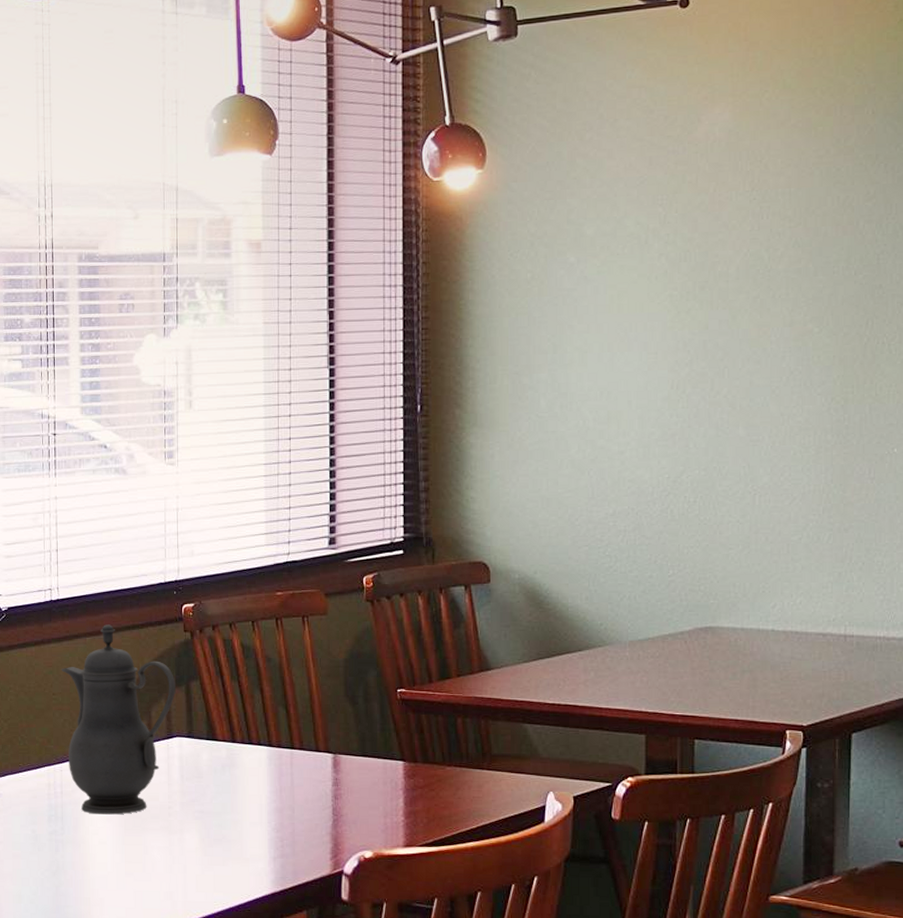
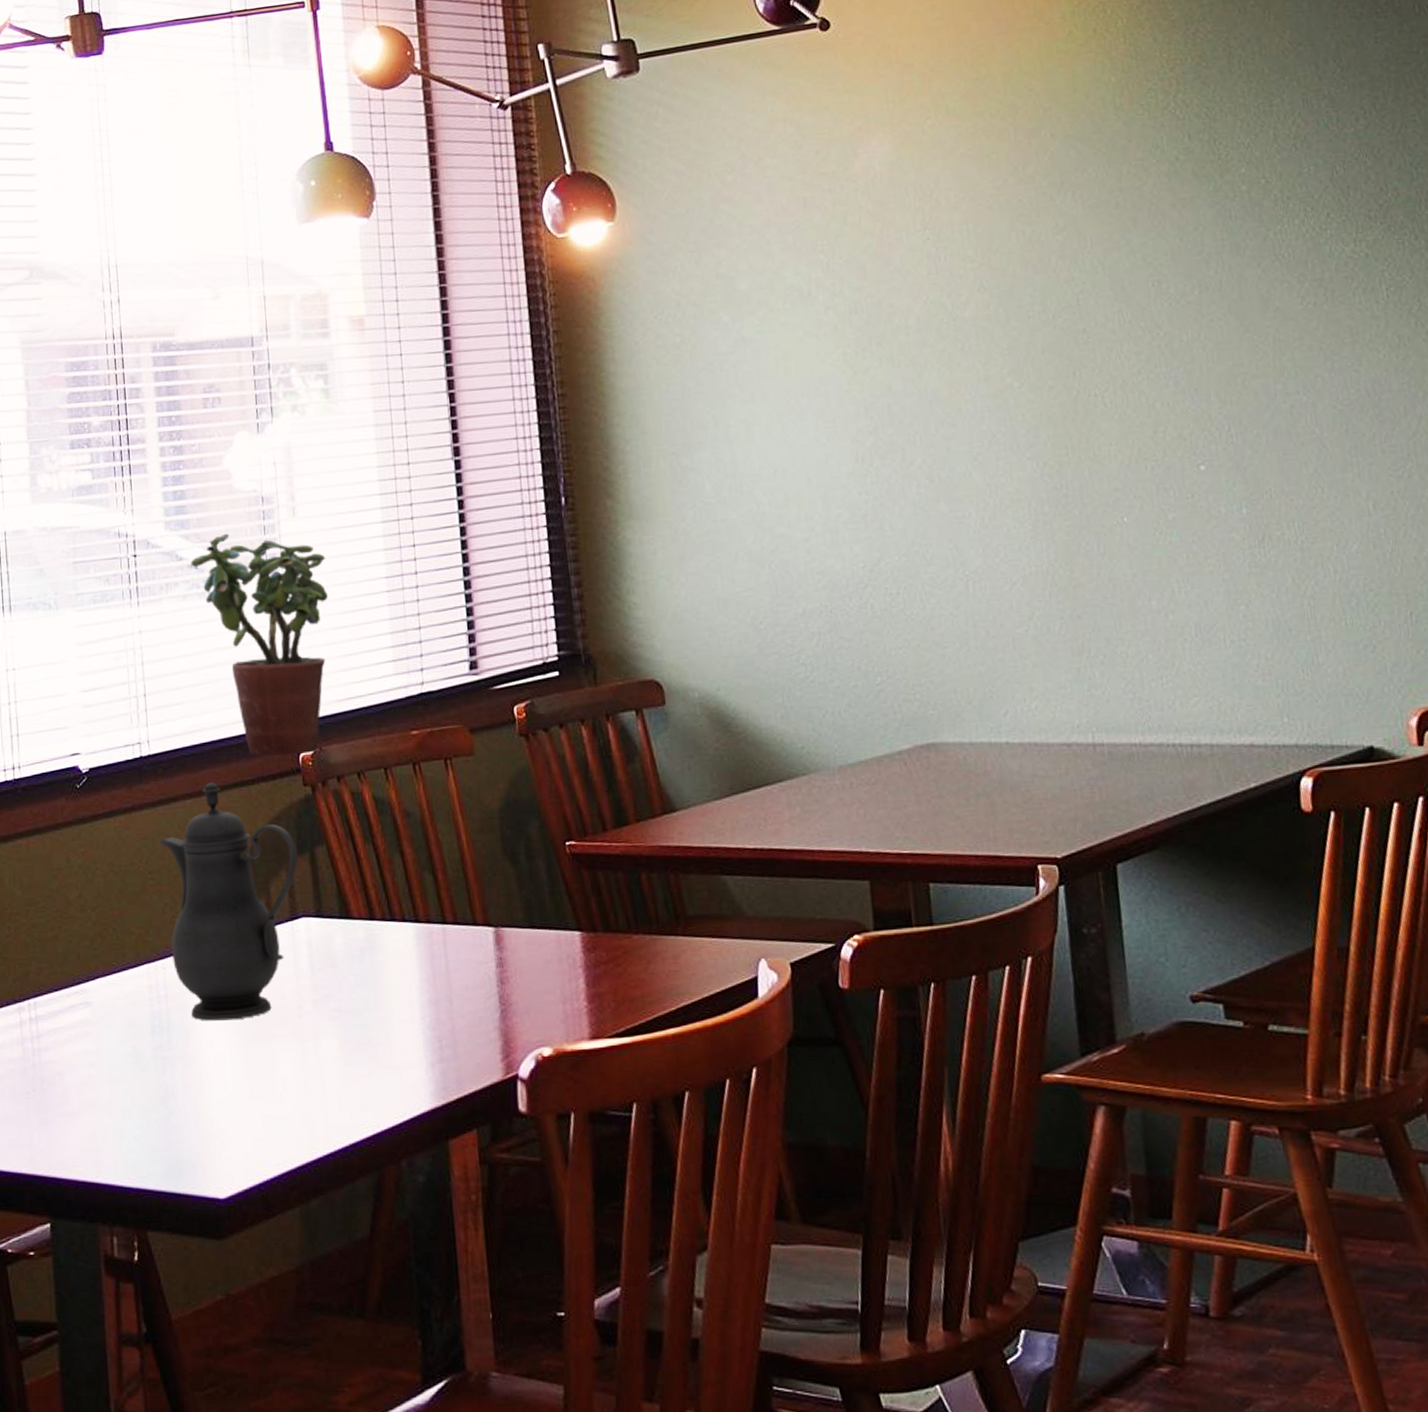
potted plant: none [101,419,215,605] -> present [191,533,328,756]

